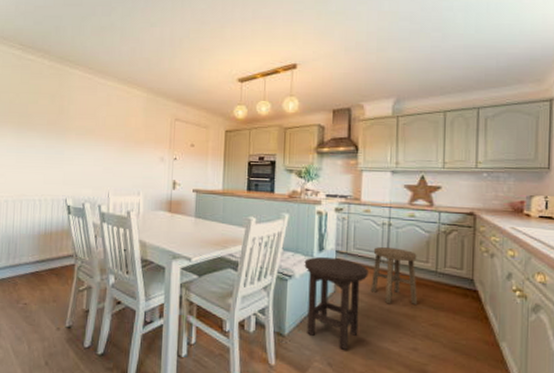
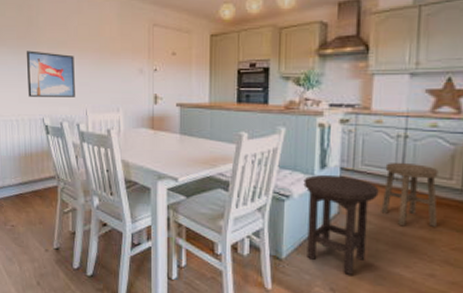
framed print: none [53,136,101,180] -> present [26,50,75,97]

